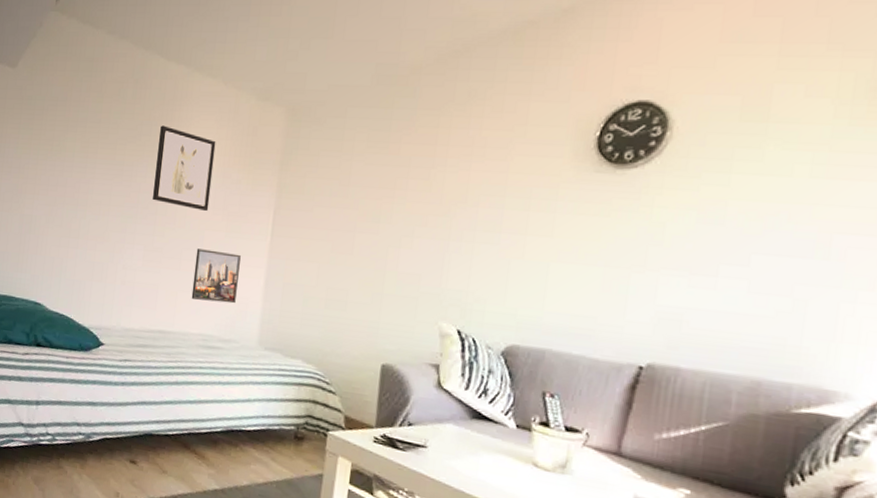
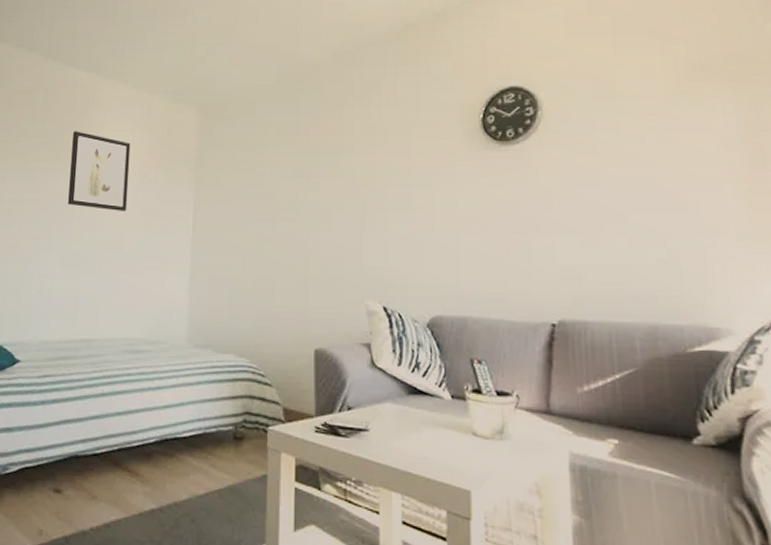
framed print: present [191,248,241,304] -> none [114,250,163,303]

